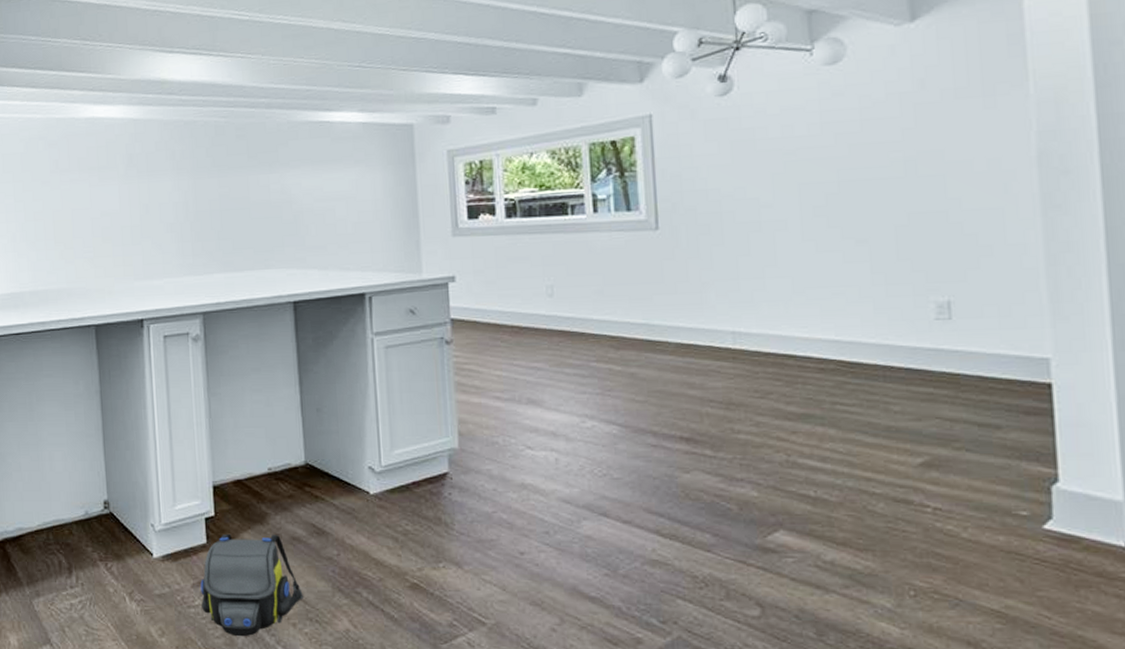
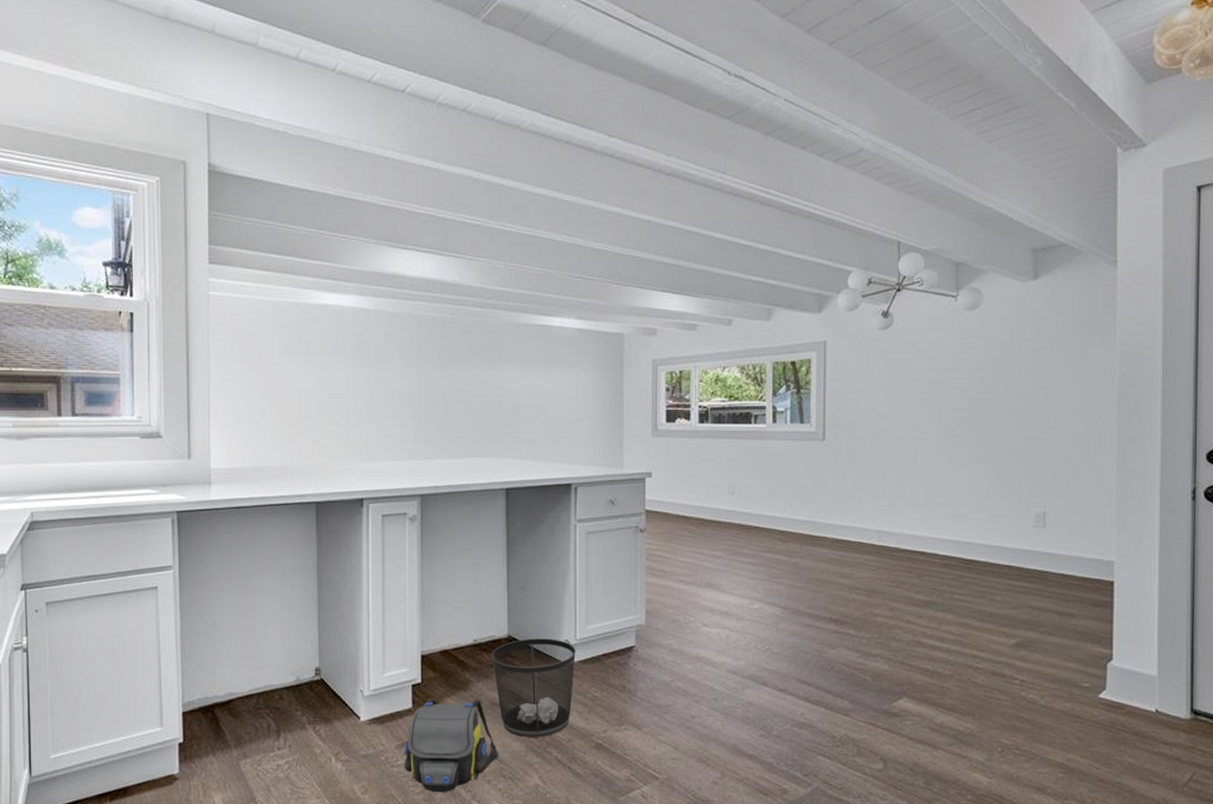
waste bin: none [288,466,382,576] -> present [491,638,576,737]

